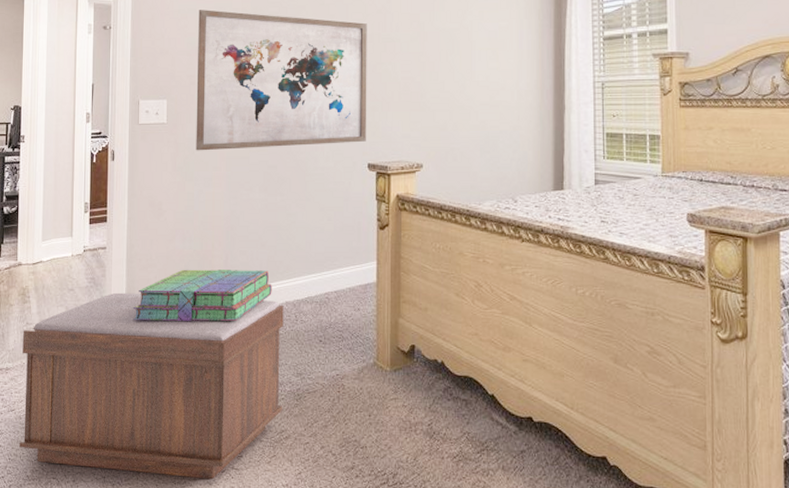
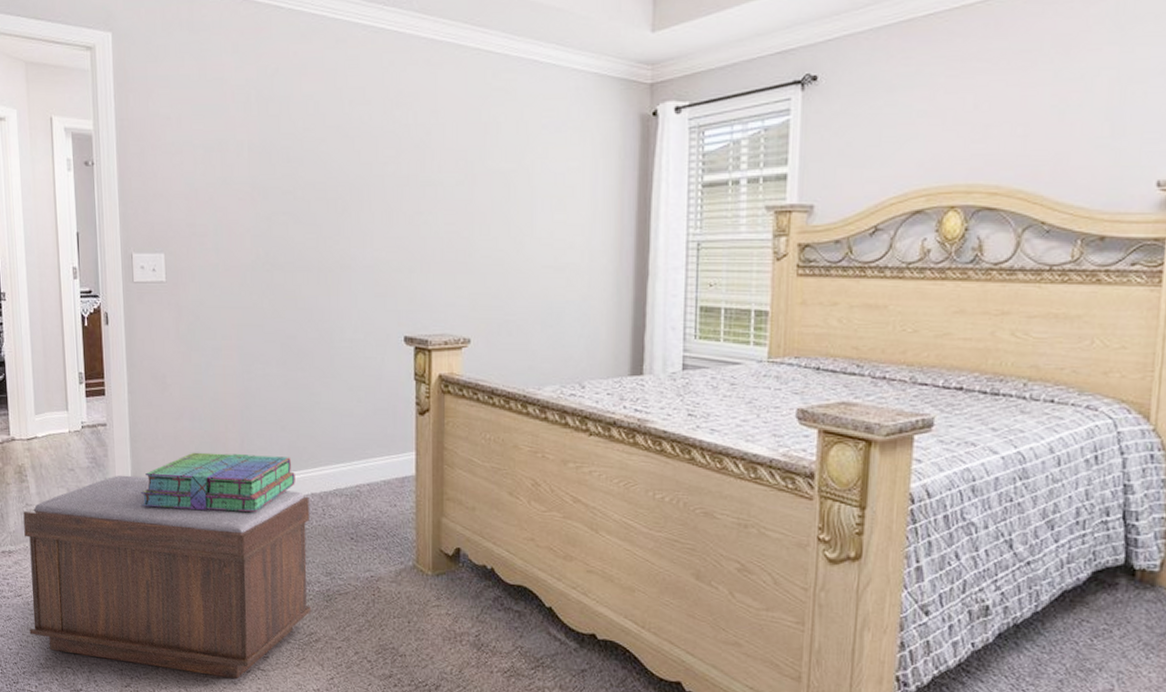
wall art: present [196,10,367,151] -> none [196,142,403,316]

